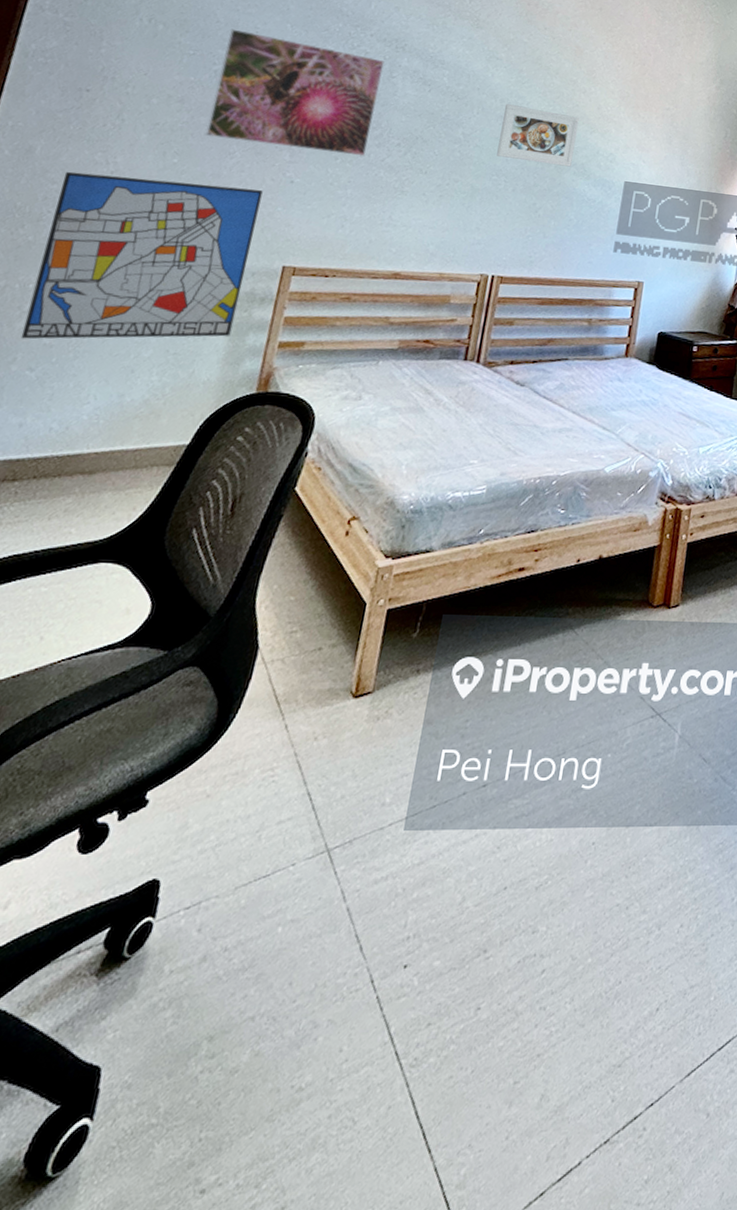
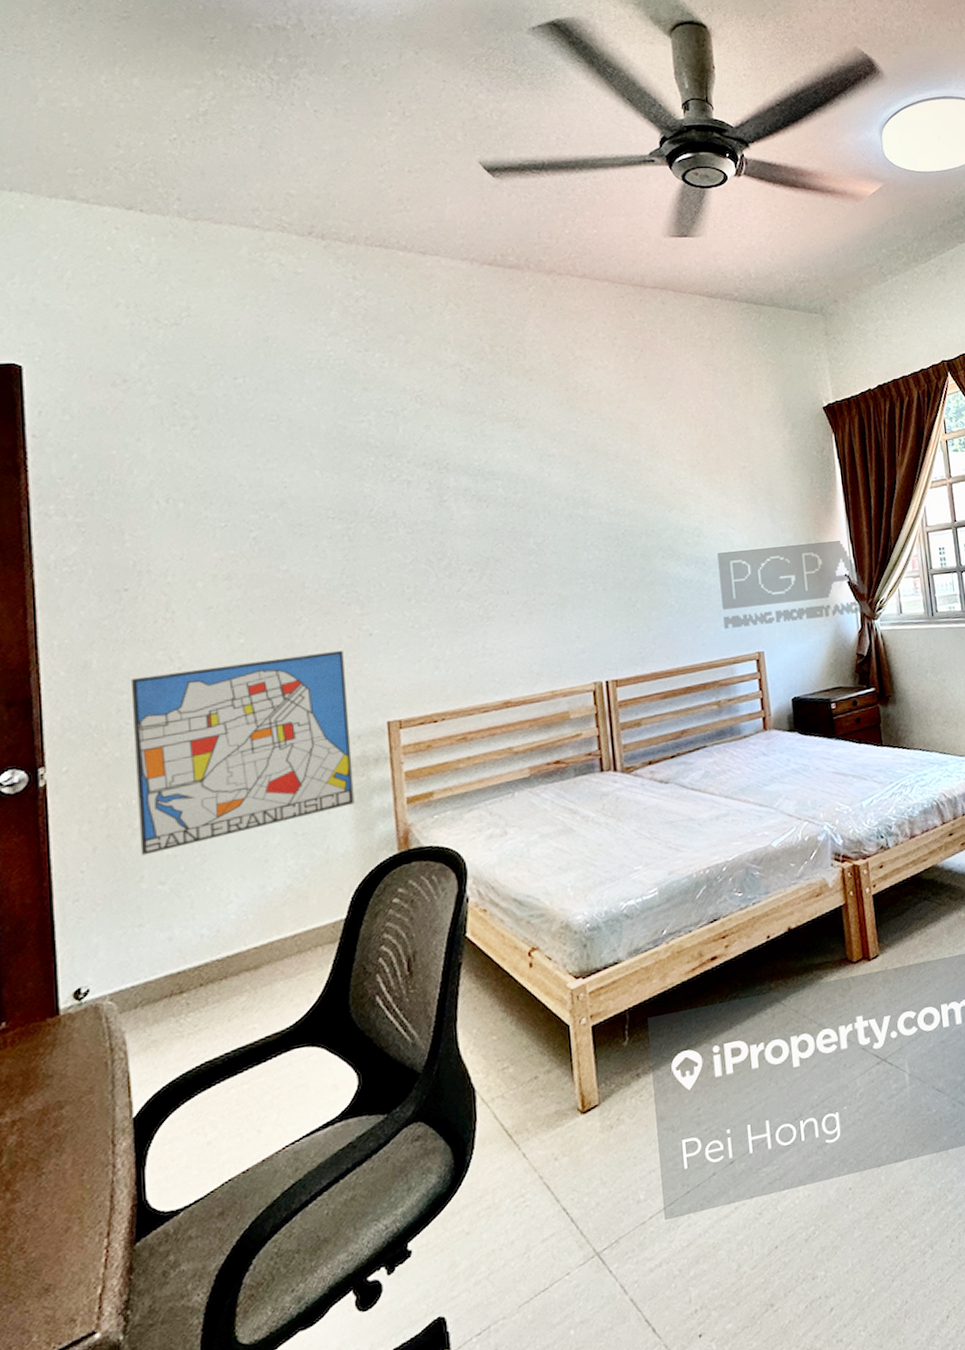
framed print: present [205,28,385,157] -> none [257,485,439,608]
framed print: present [496,103,579,167] -> none [571,497,658,558]

